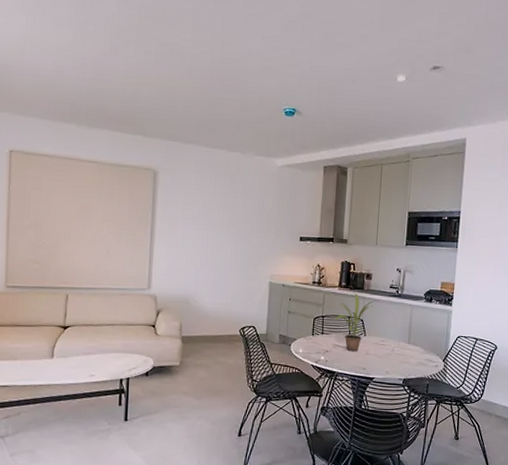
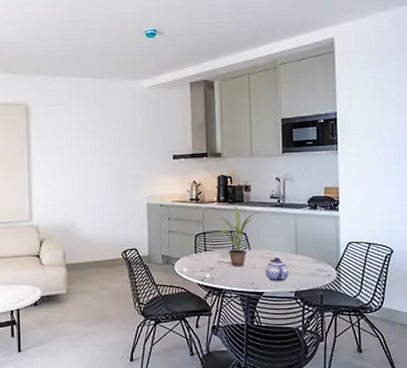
teapot: none [377,345,400,369] -> present [265,257,289,282]

